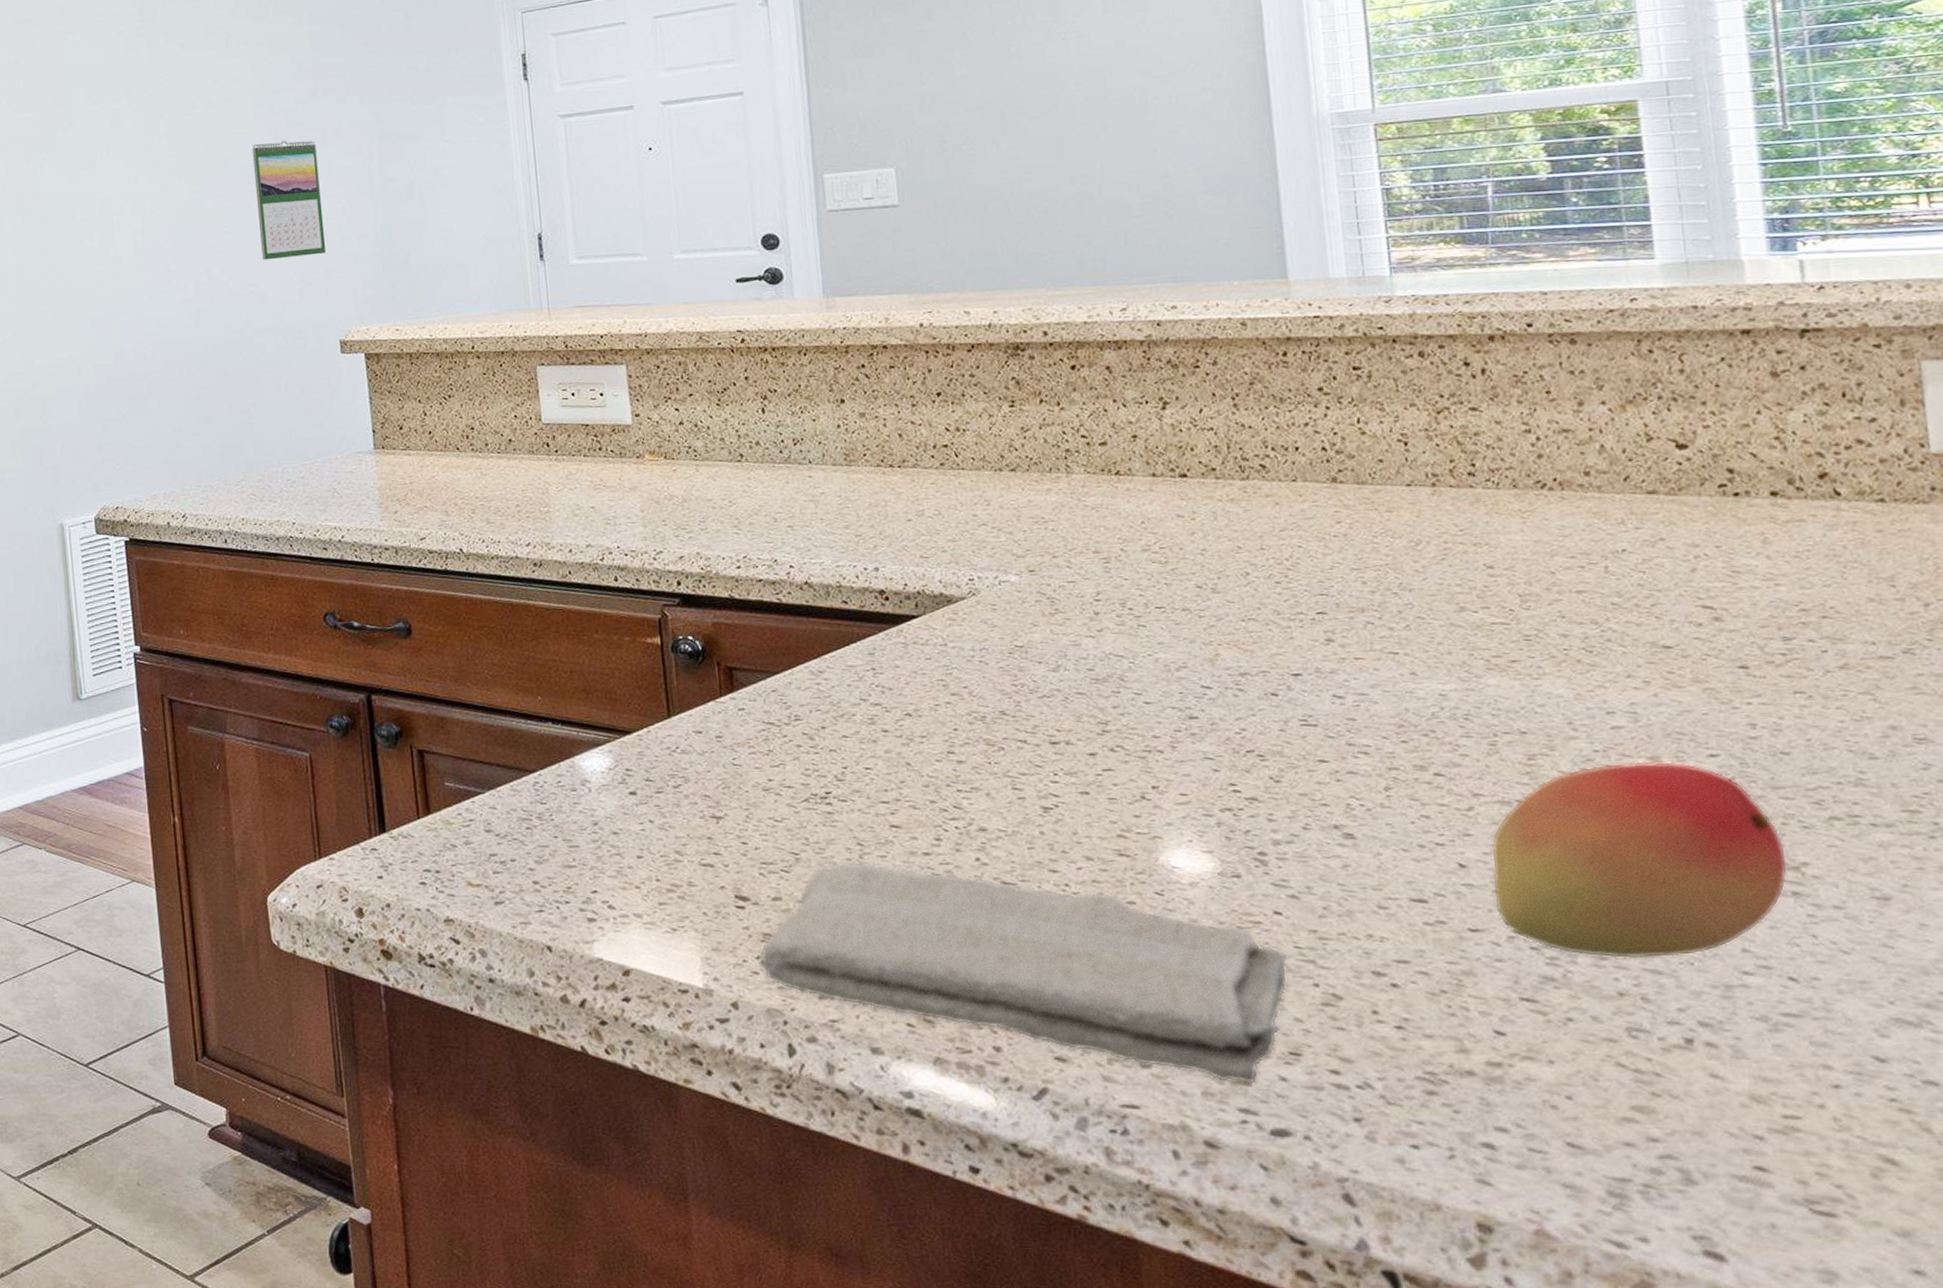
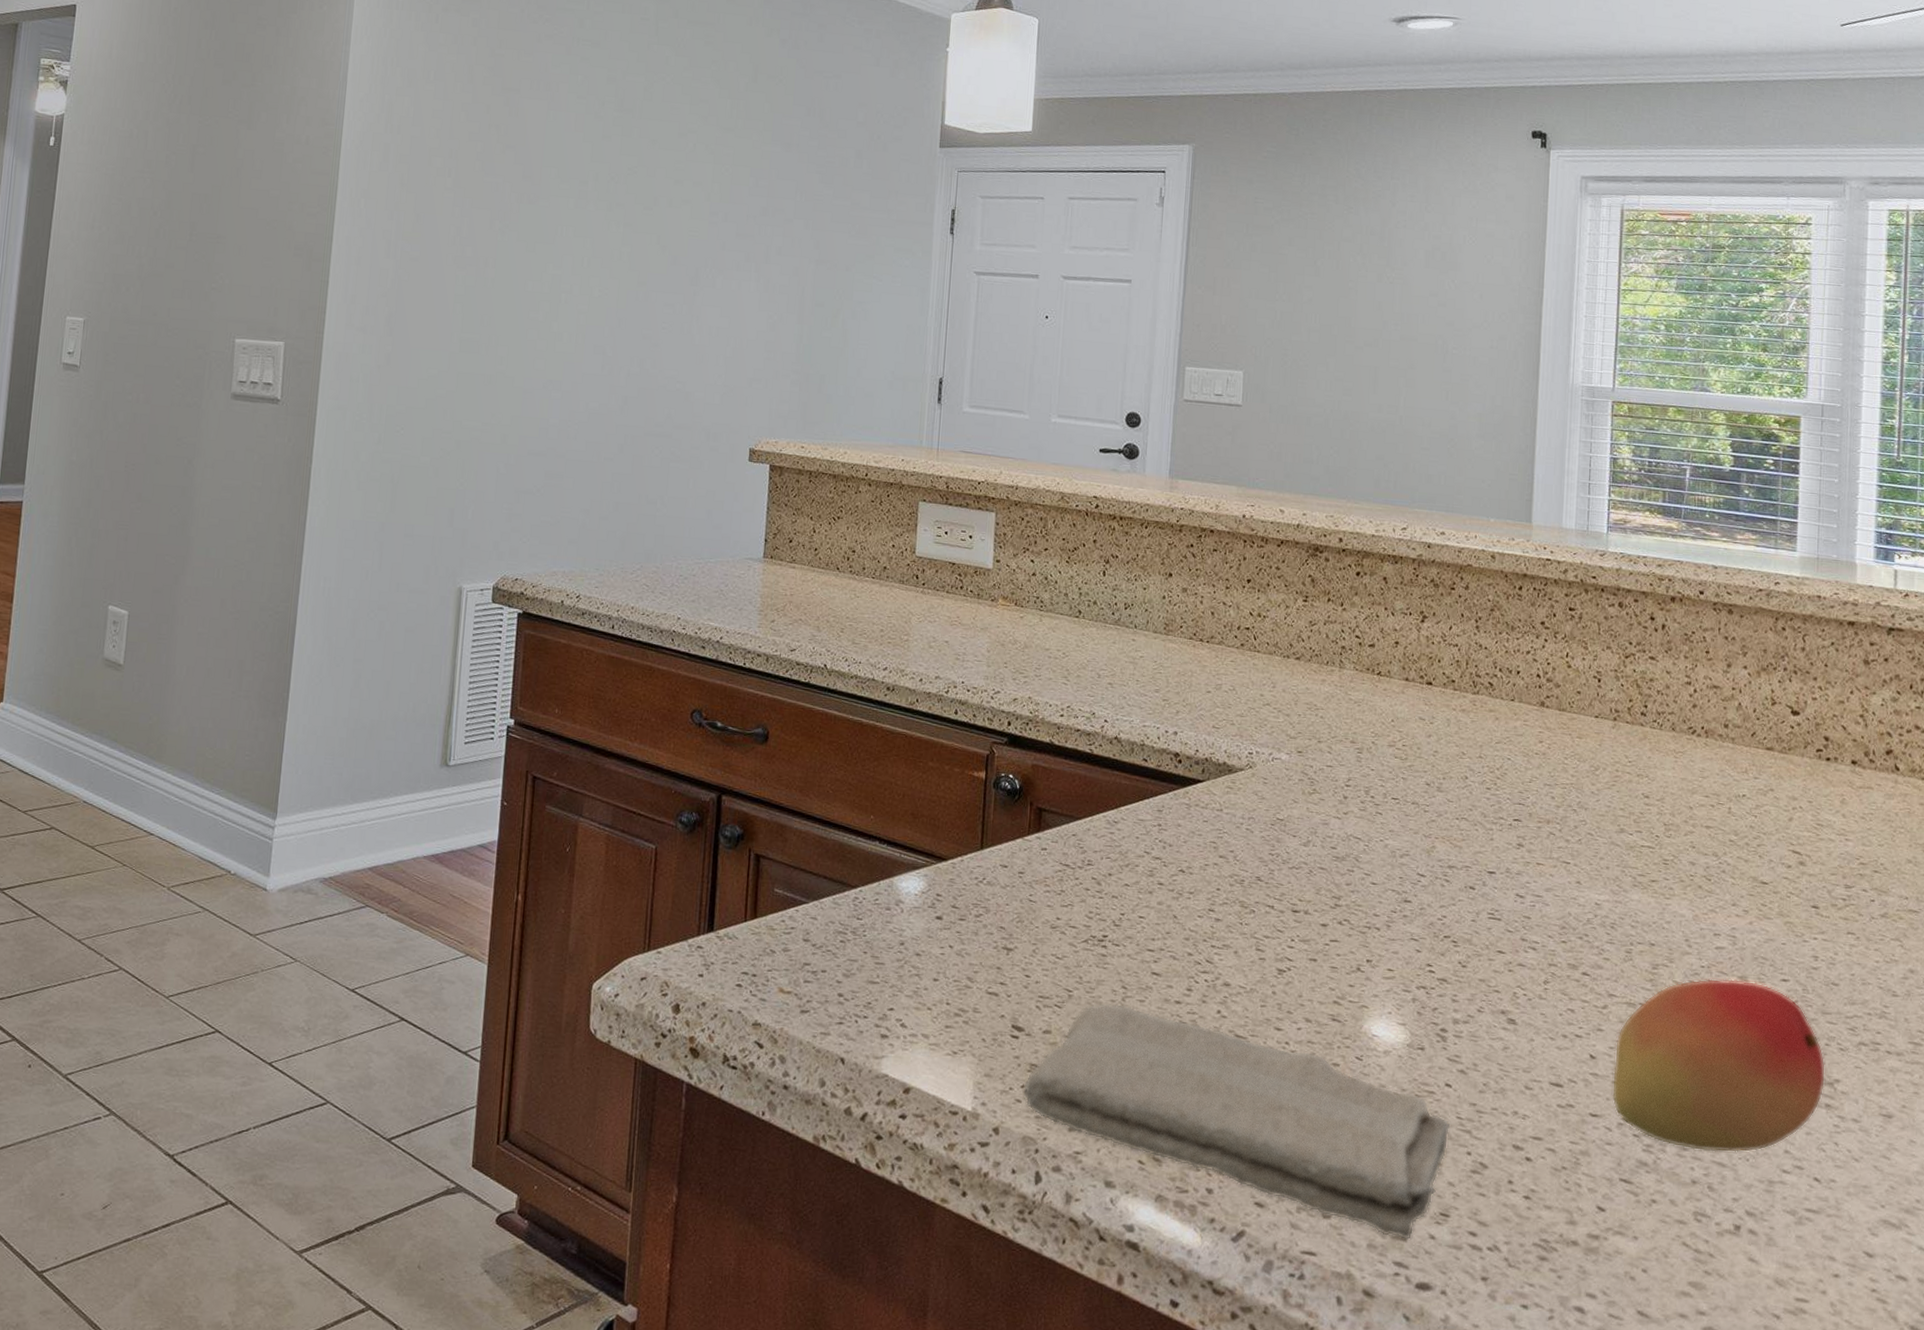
calendar: present [251,141,327,261] -> none [693,248,759,364]

